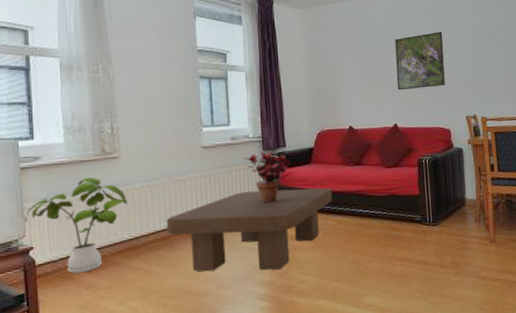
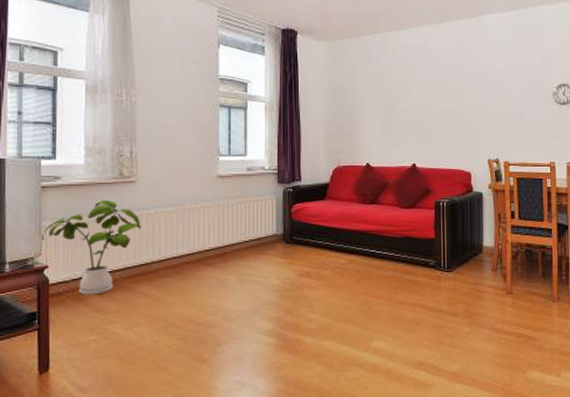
coffee table: present [166,188,333,272] -> none [177,224,346,306]
potted plant: present [244,150,291,203] -> none [259,184,305,236]
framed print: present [395,32,445,91] -> none [417,71,468,129]

